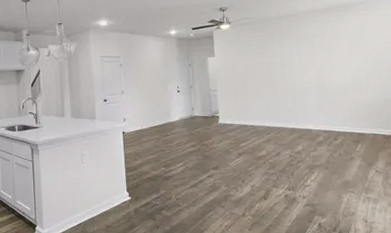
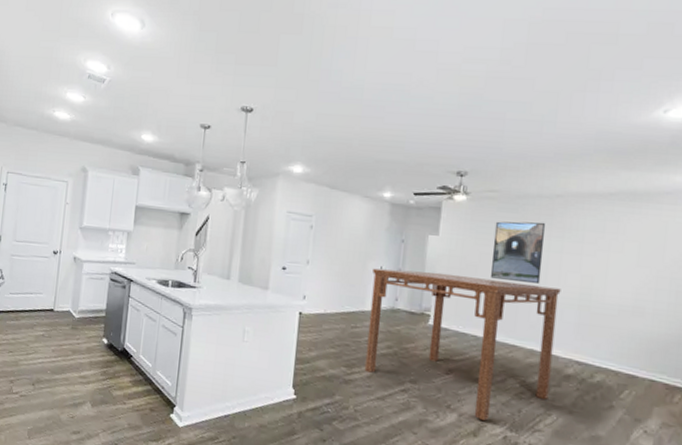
dining table: none [172,81,310,186] -> present [364,268,561,421]
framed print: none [252,35,290,81] -> present [491,221,545,285]

